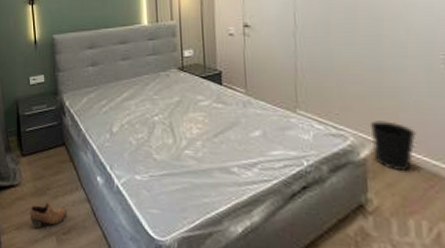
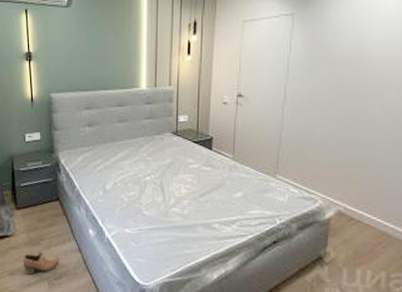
wastebasket: present [369,121,416,171] -> none [337,187,375,230]

